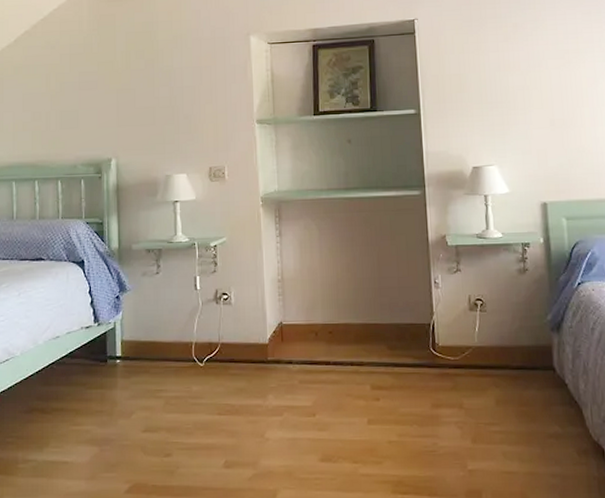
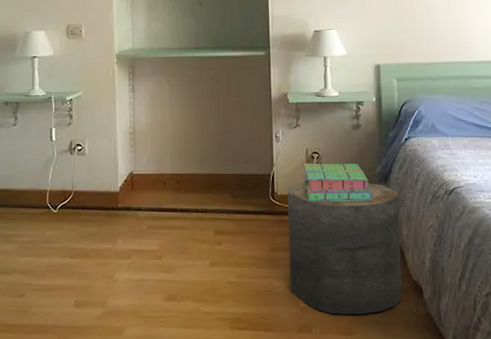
stool: none [450,332,581,478] -> present [288,183,402,315]
stack of books: none [464,310,544,354] -> present [301,163,372,202]

